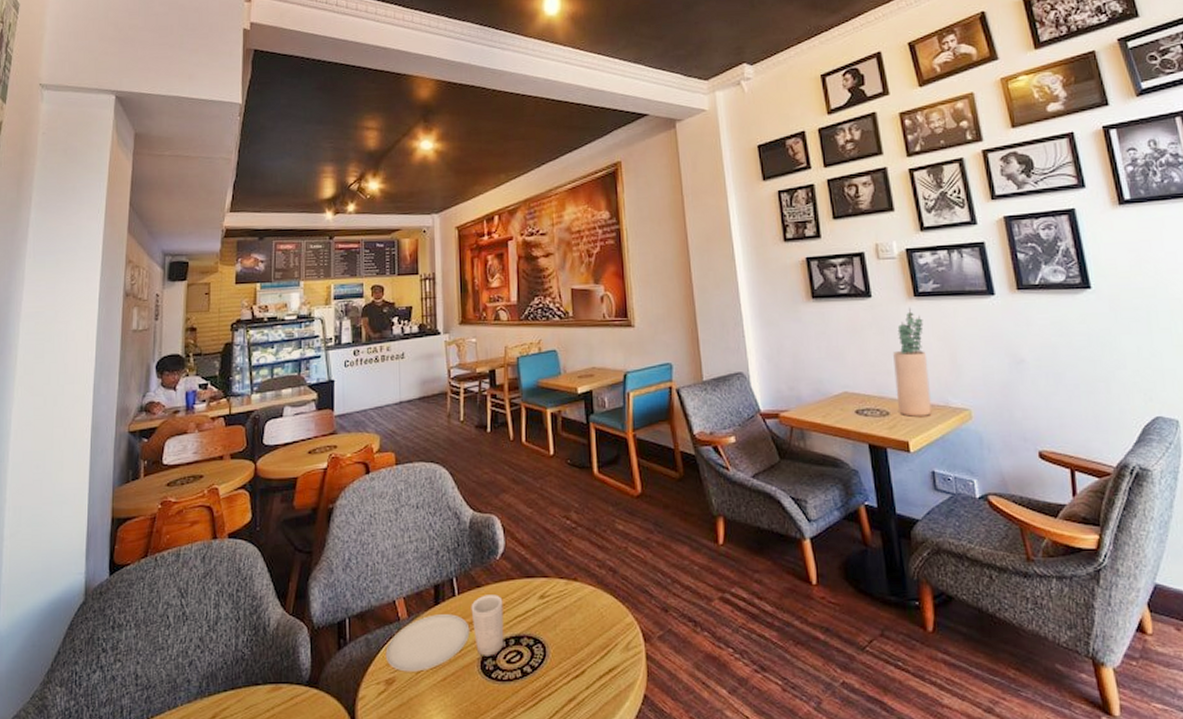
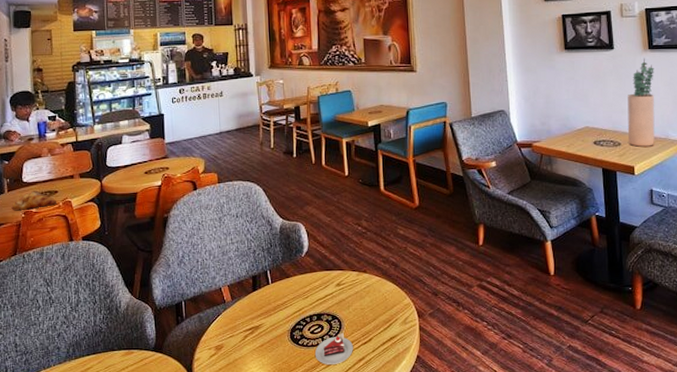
croissant: none [146,474,200,500] -> present [11,190,56,210]
plate: present [385,614,470,672] -> none [214,298,282,340]
cup: present [471,594,504,656] -> none [282,283,309,329]
cake slice: none [511,661,561,706] -> present [314,332,353,365]

